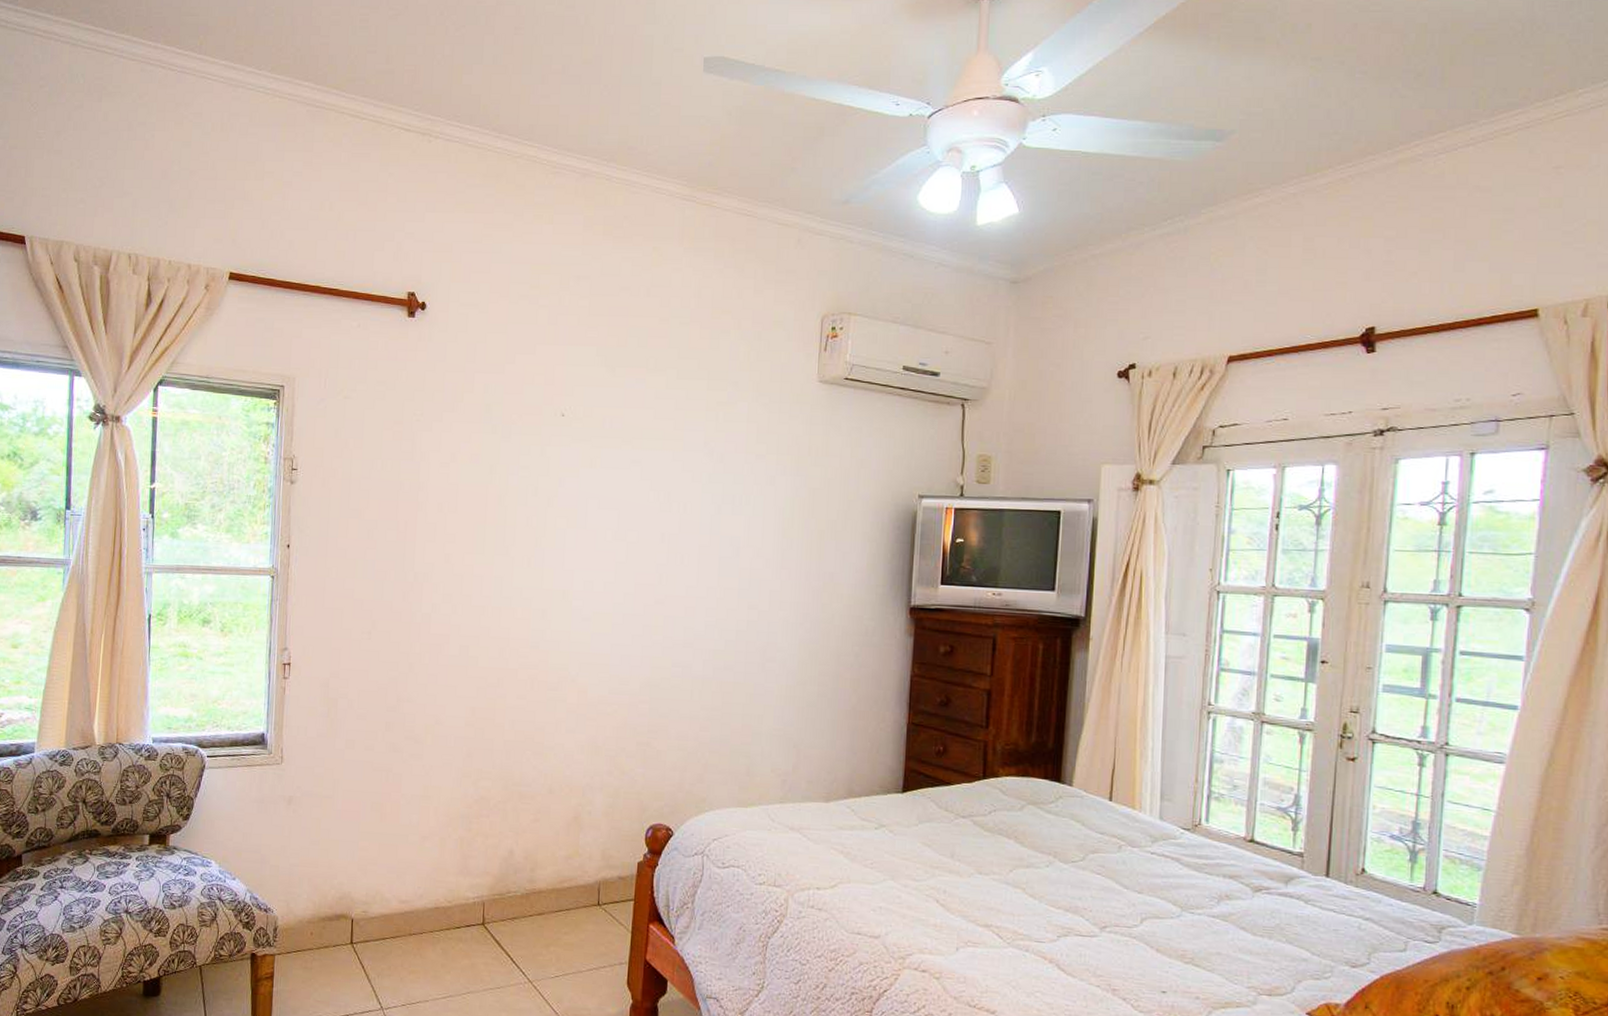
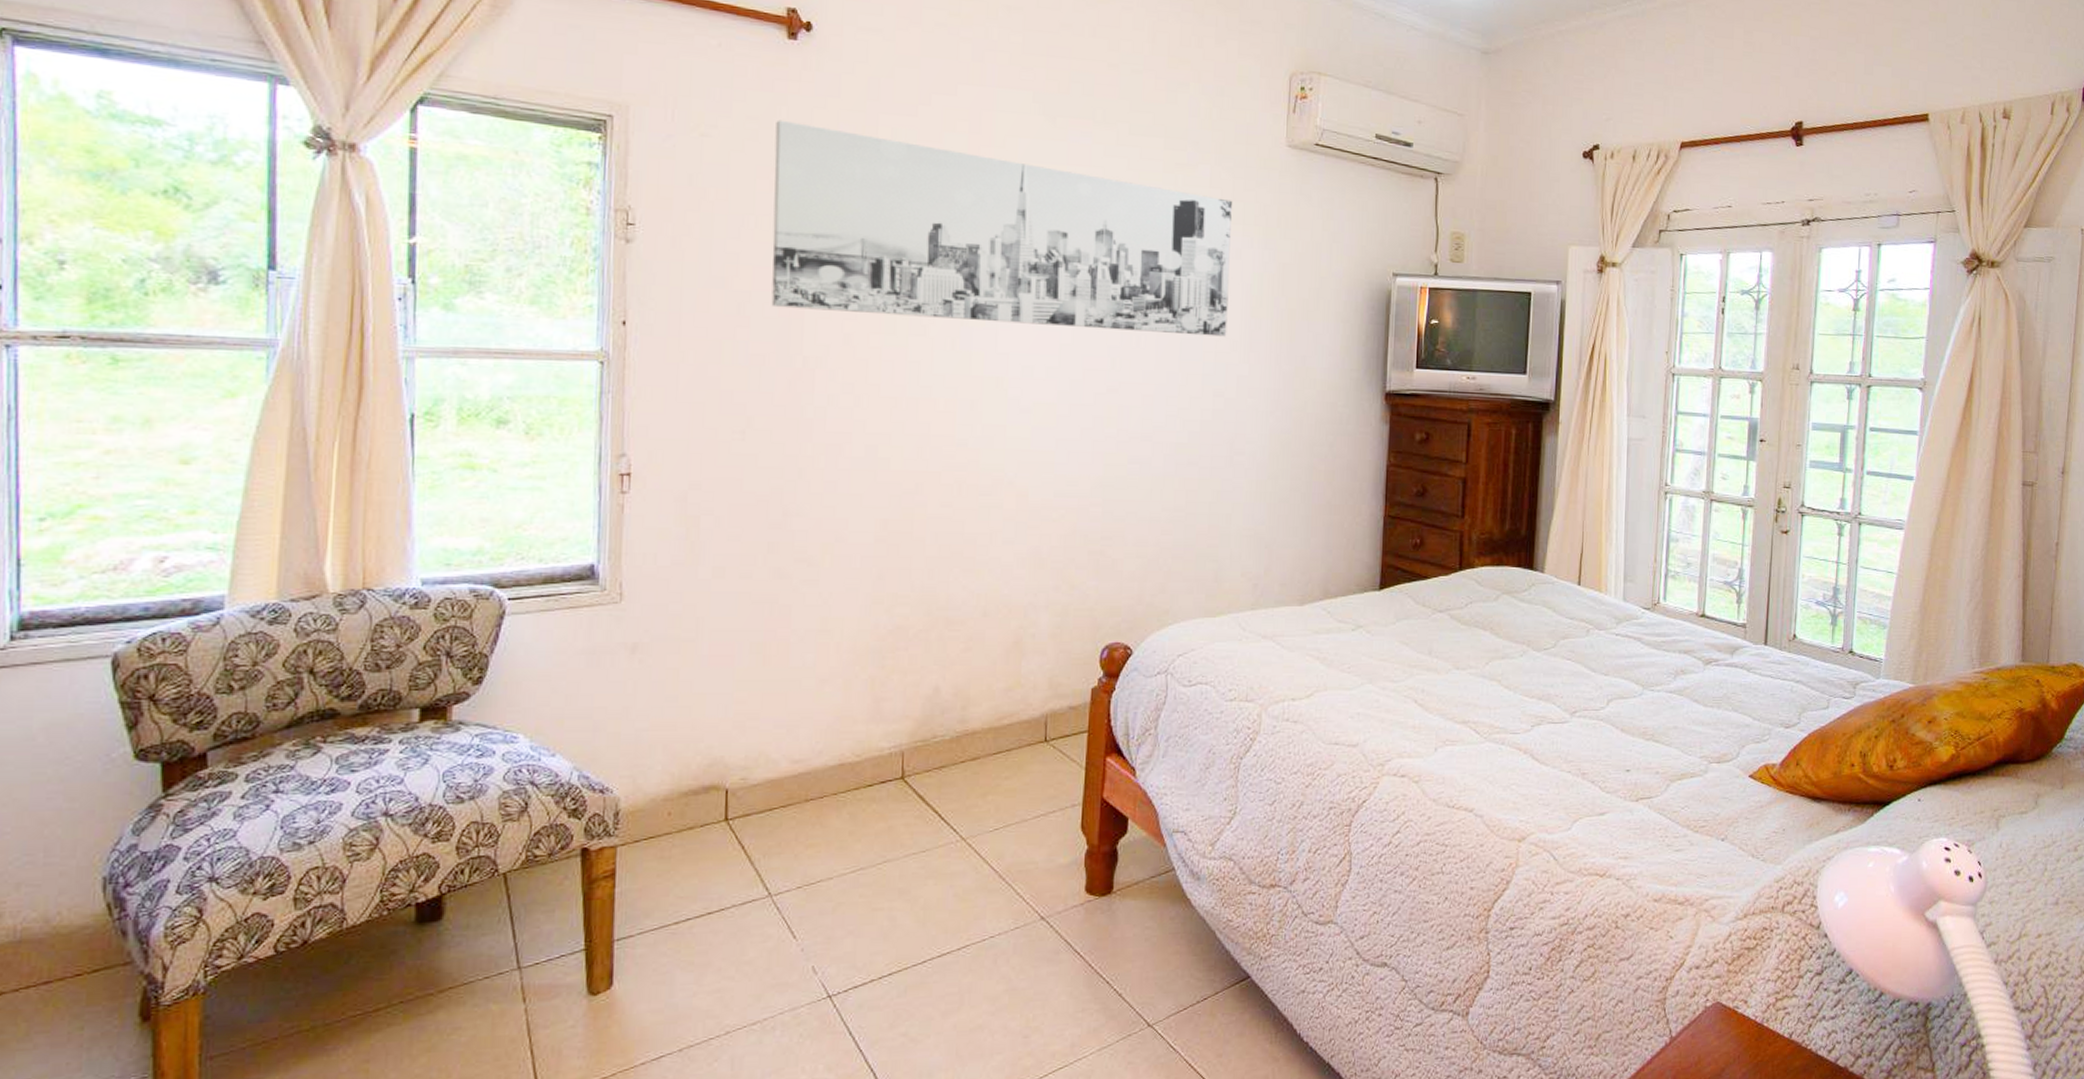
wall art: none [392,382,767,555] -> present [771,119,1232,337]

